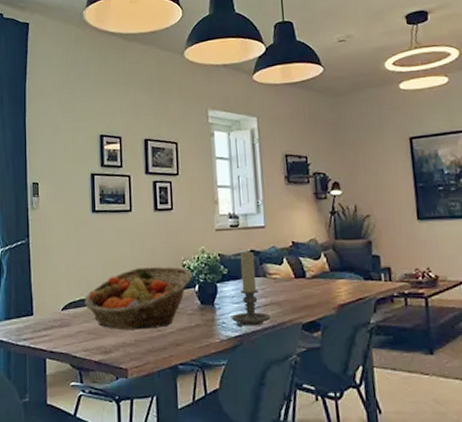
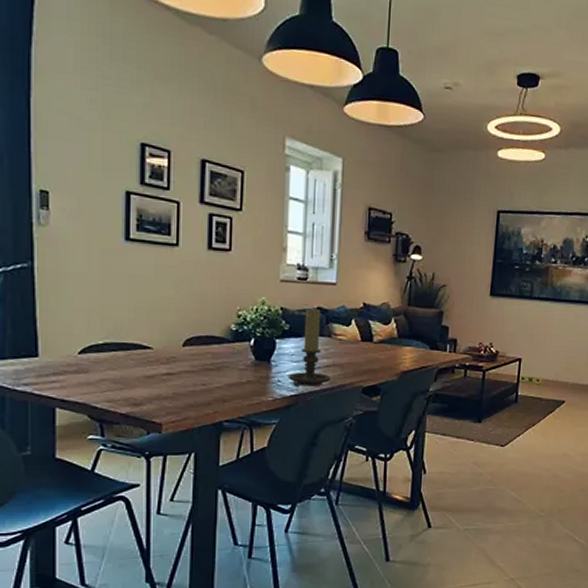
fruit basket: present [84,266,192,330] -> none [109,313,248,383]

